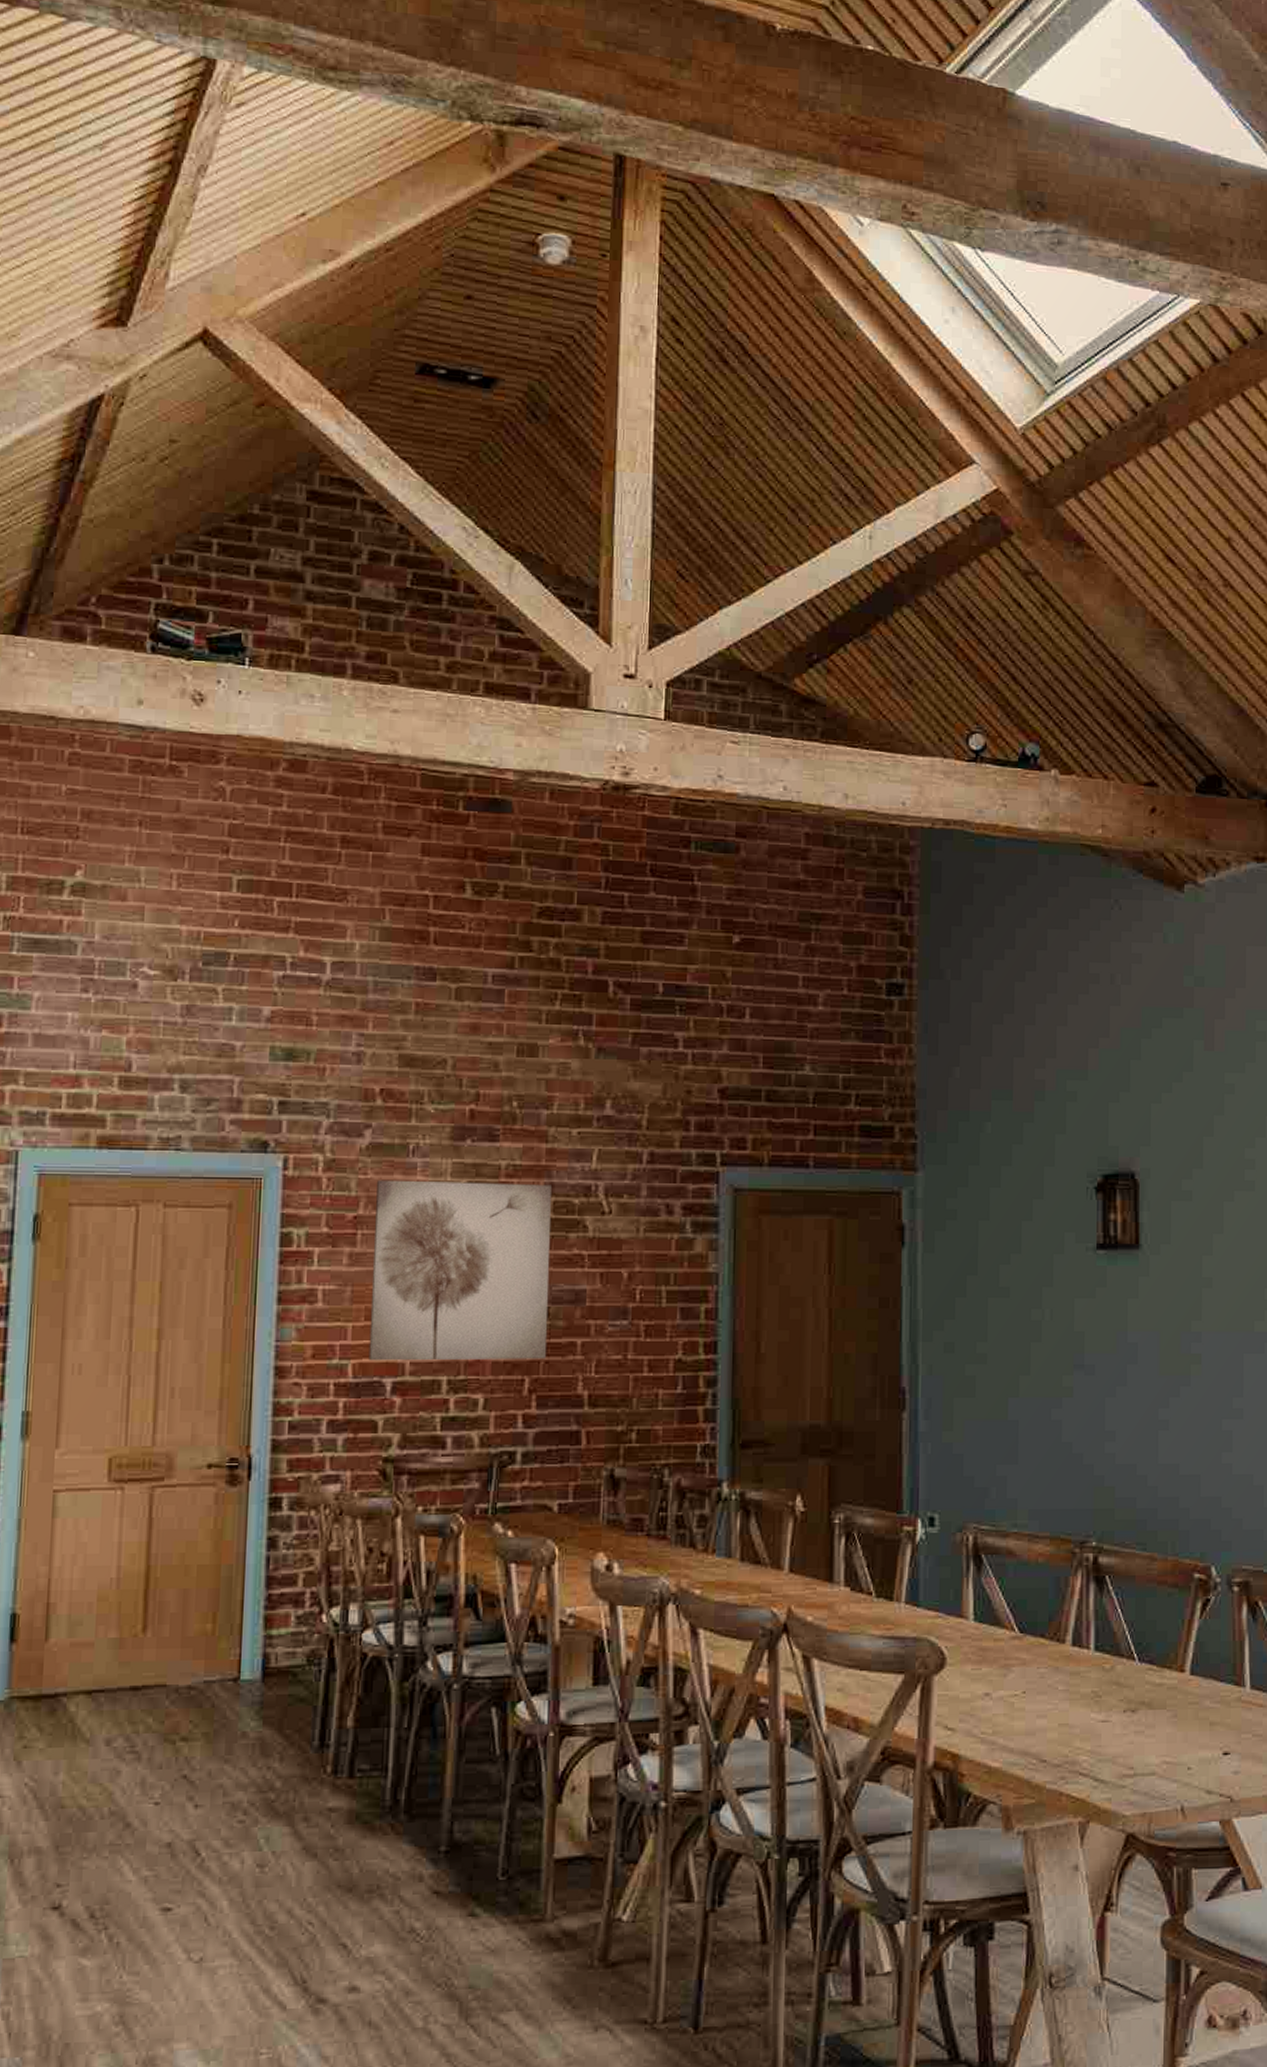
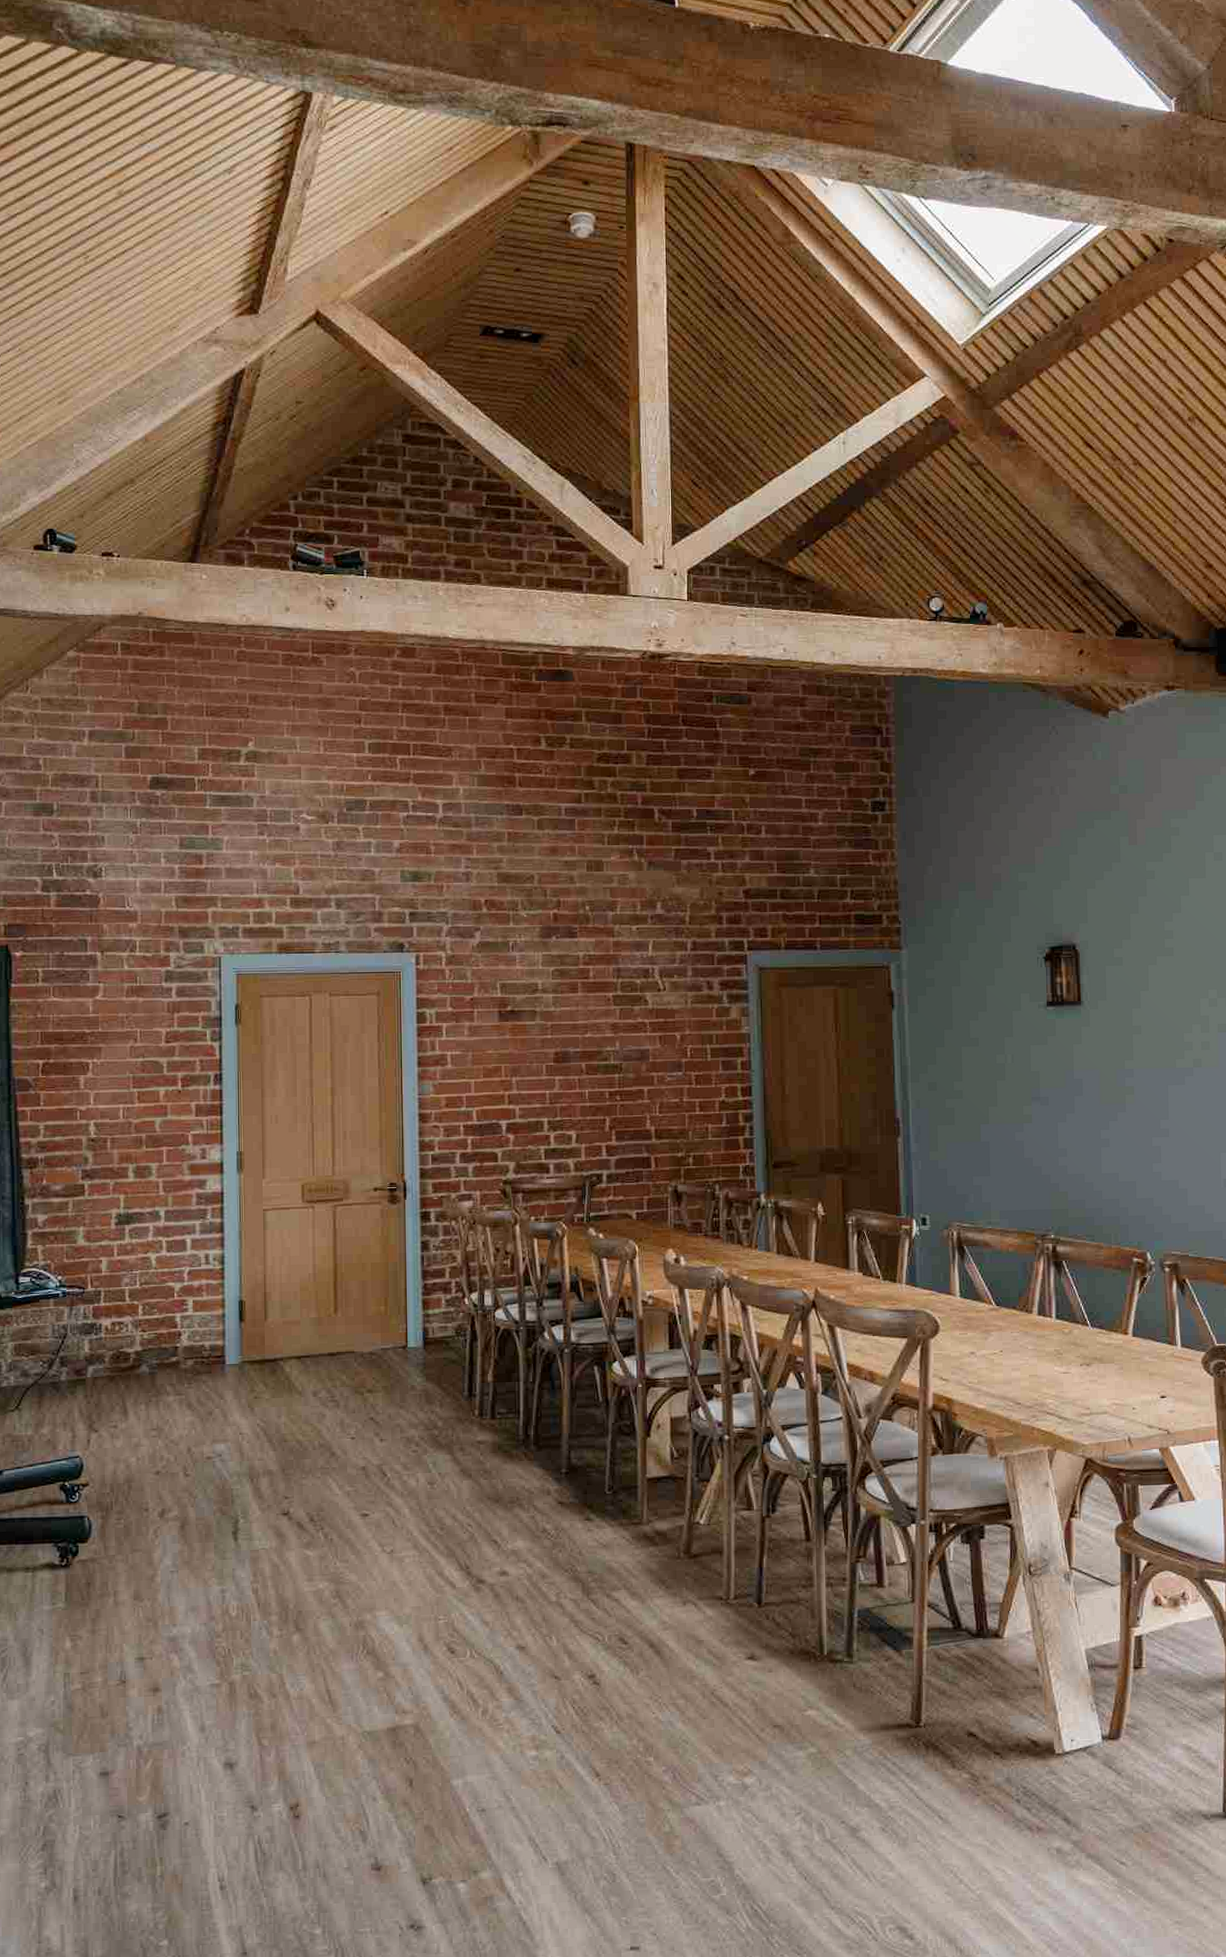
wall art: present [368,1179,551,1361] -> none [486,969,622,1108]

